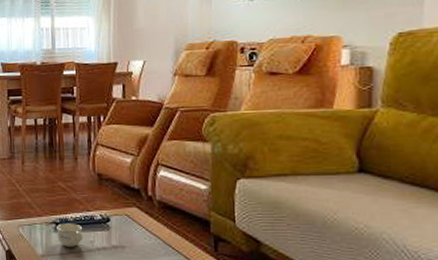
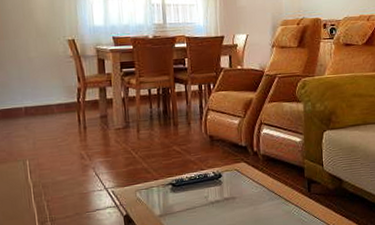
cup: present [57,223,84,247] -> none [173,182,198,205]

